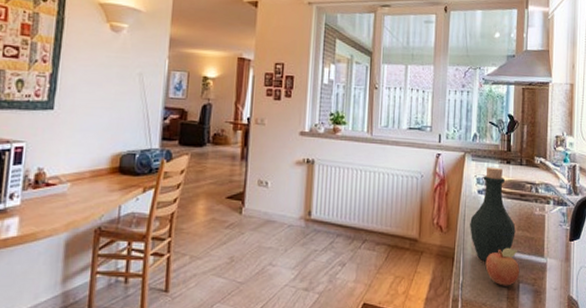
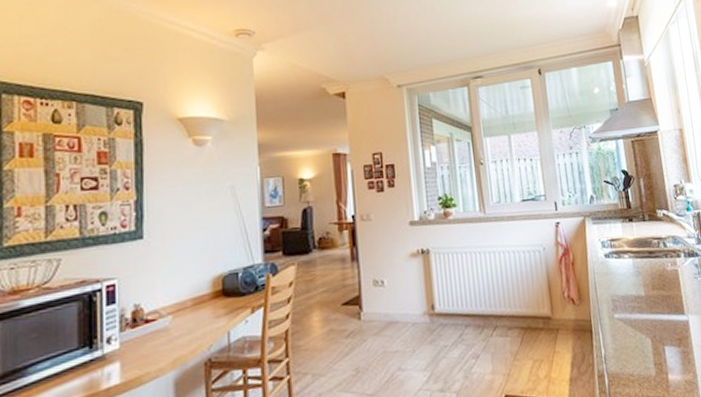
bottle: present [470,167,516,262] -> none [602,227,651,329]
fruit: present [485,247,520,286] -> none [625,309,663,353]

